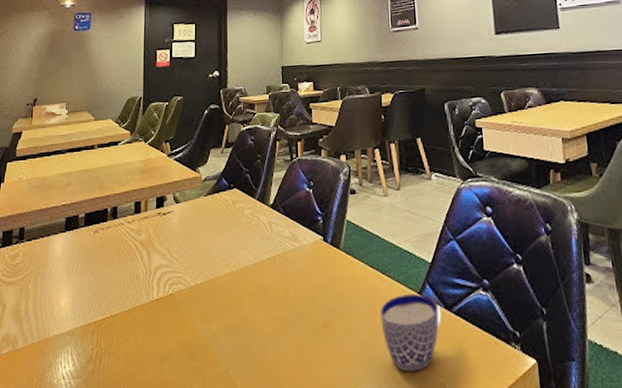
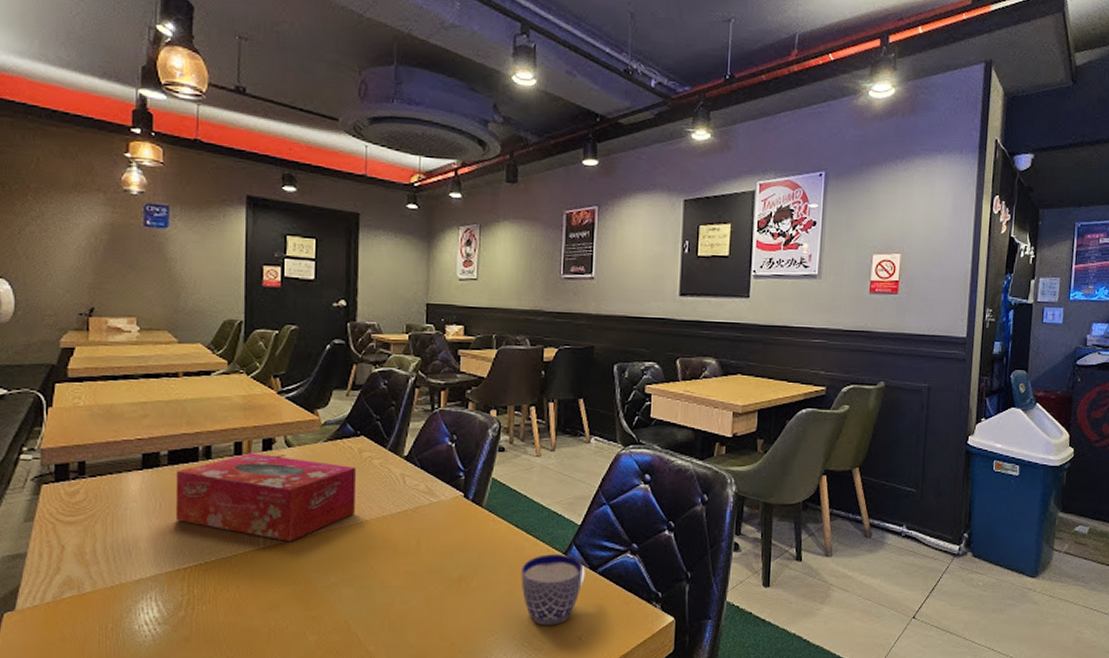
tissue box: none [89,210,231,292] -> present [175,453,356,541]

